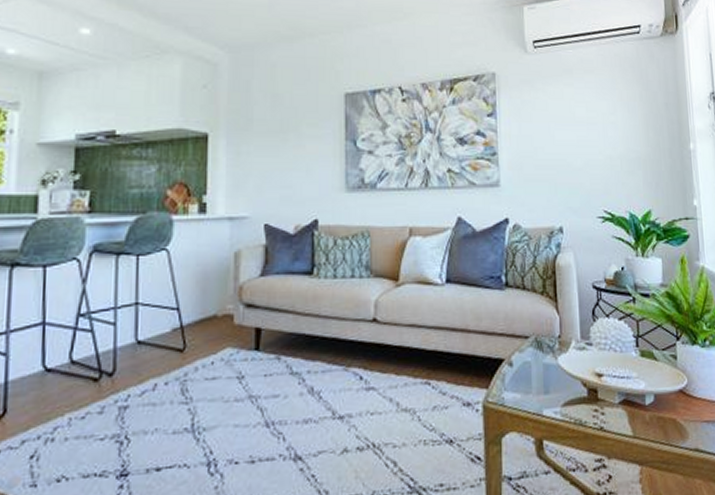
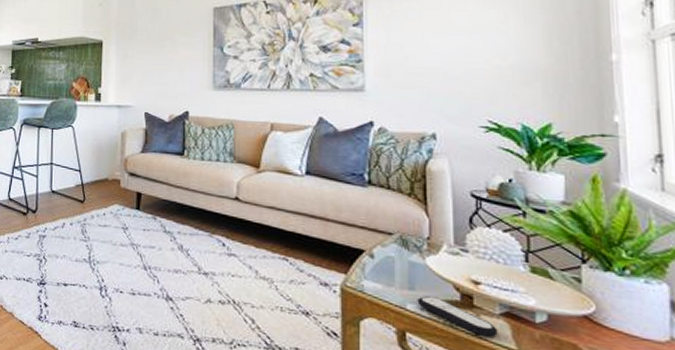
remote control: none [552,396,618,429] -> present [417,295,498,337]

